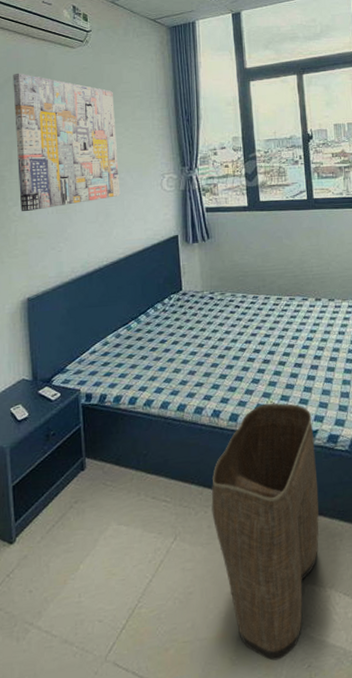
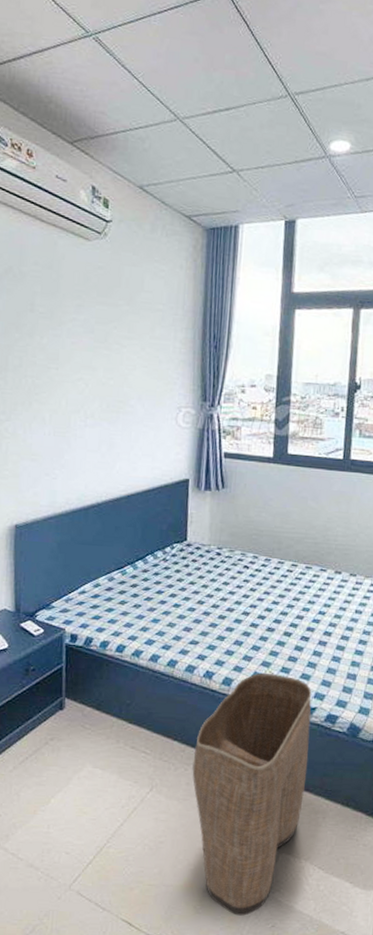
wall art: present [13,73,121,211] -> none [13,262,131,429]

